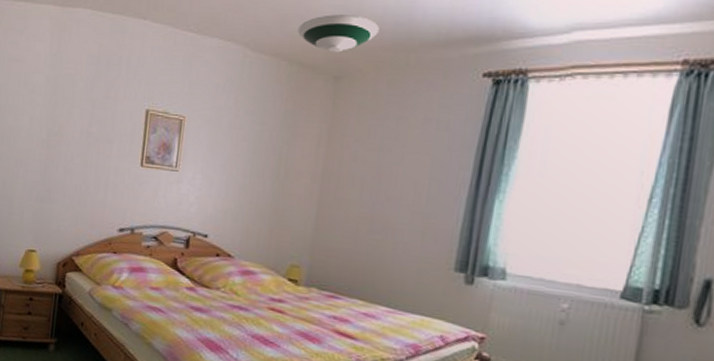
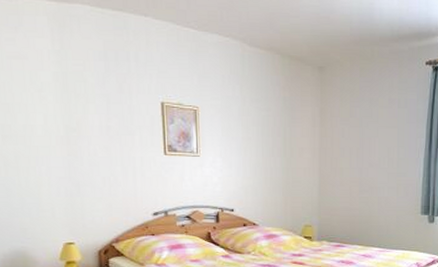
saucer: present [297,14,379,53] -> none [285,13,349,47]

